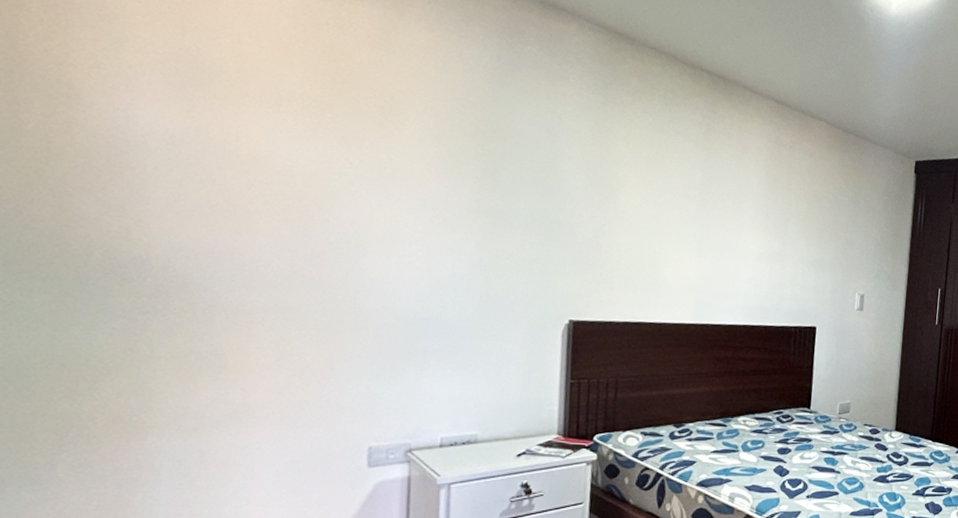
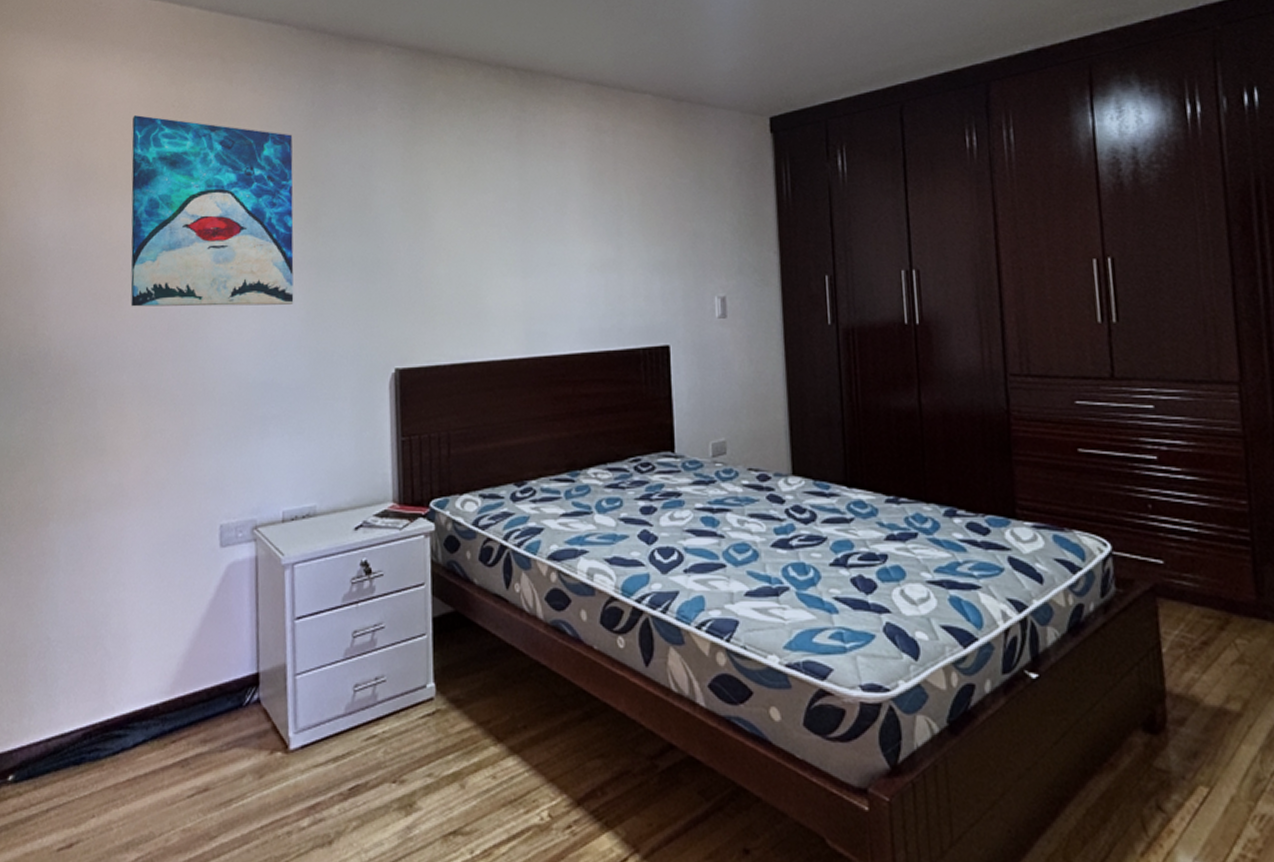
wall art: none [263,22,474,249] -> present [130,115,294,307]

